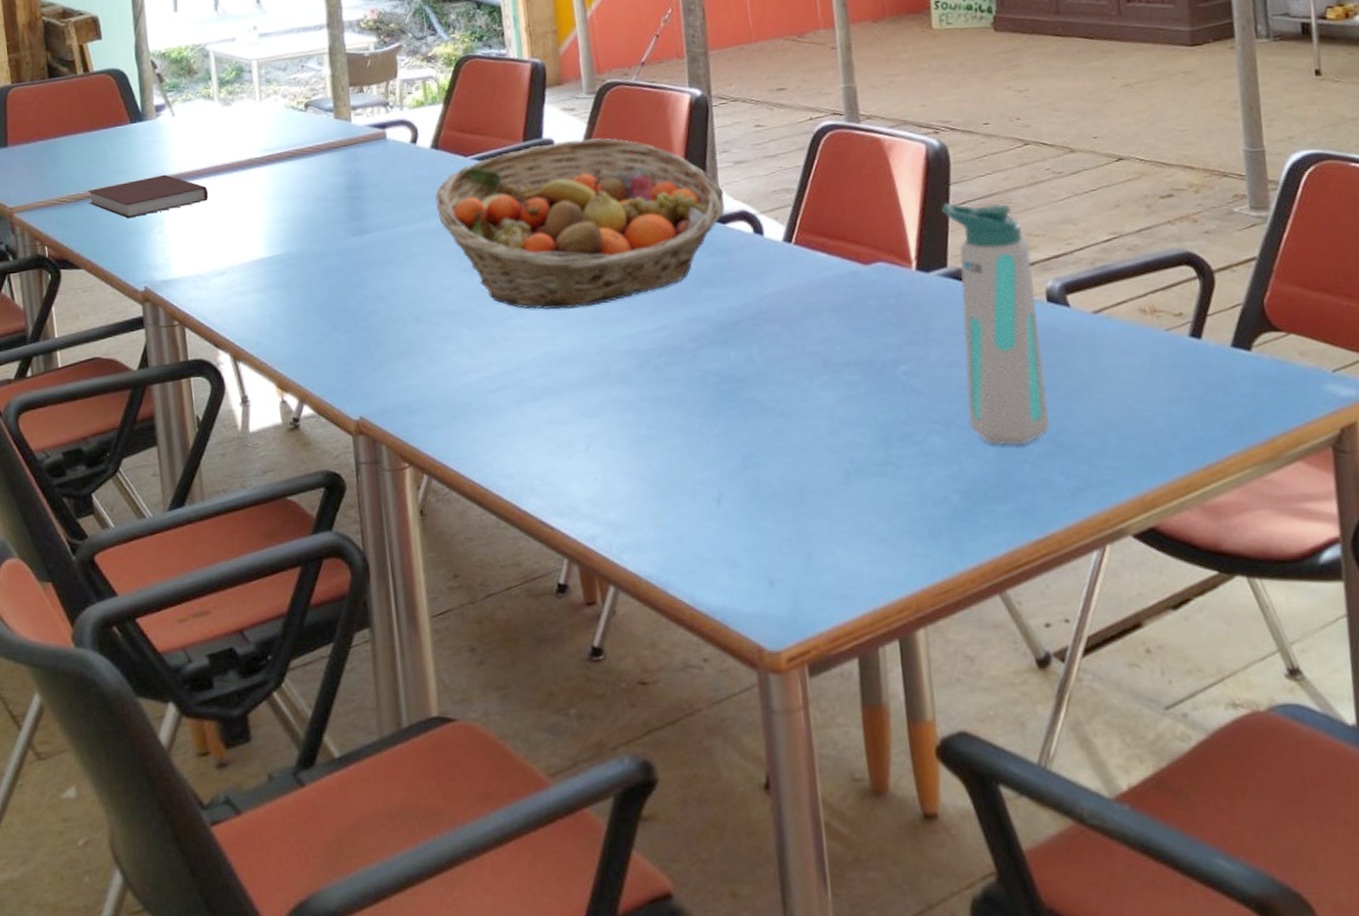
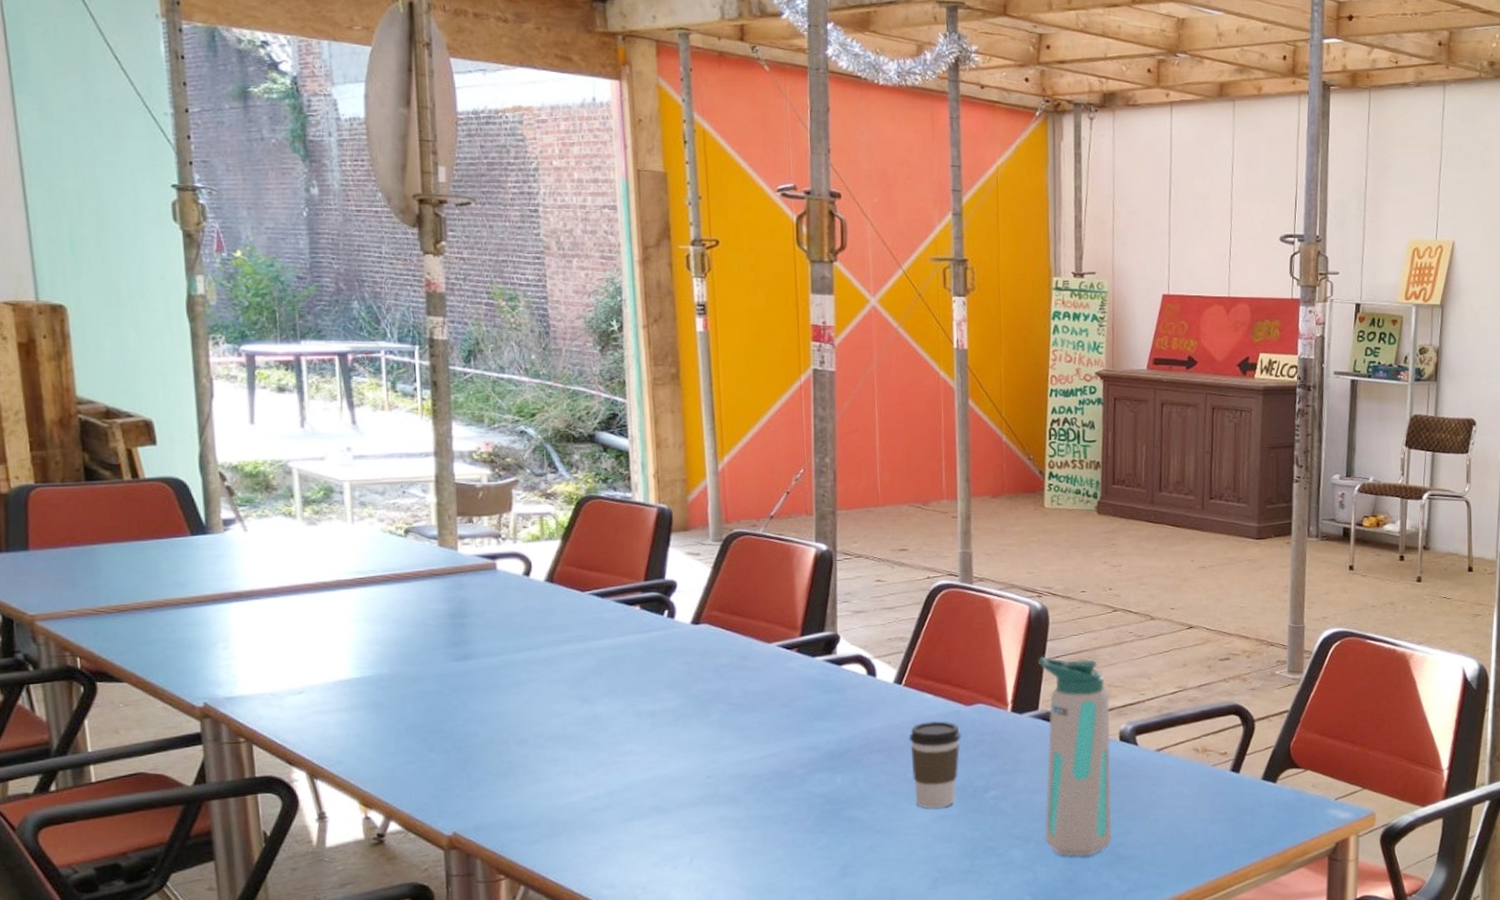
notebook: present [88,174,209,219] -> none [135,590,286,633]
fruit basket: present [435,138,725,310] -> none [547,582,841,737]
coffee cup: none [804,283,863,388] -> present [909,720,961,809]

